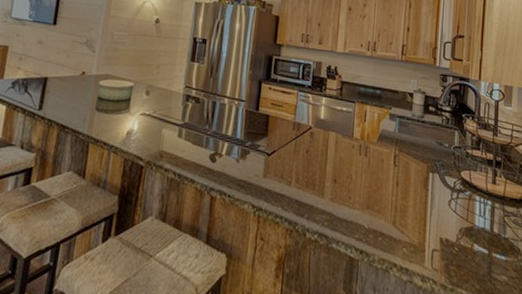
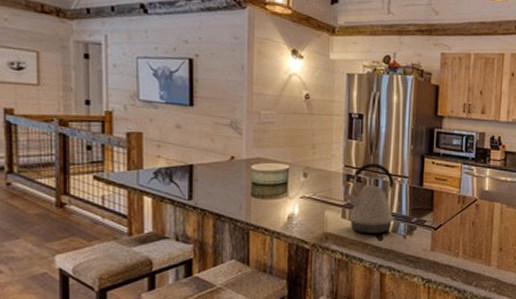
kettle: none [183,85,231,156] -> present [345,163,395,233]

